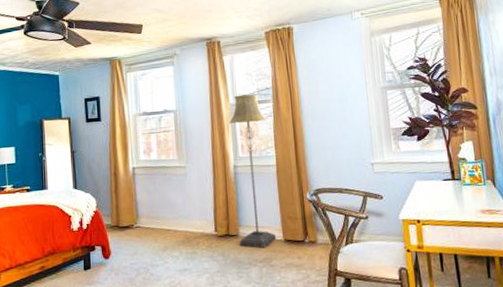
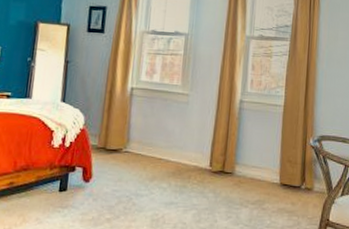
floor lamp: present [229,94,276,248] -> none [233,28,281,189]

